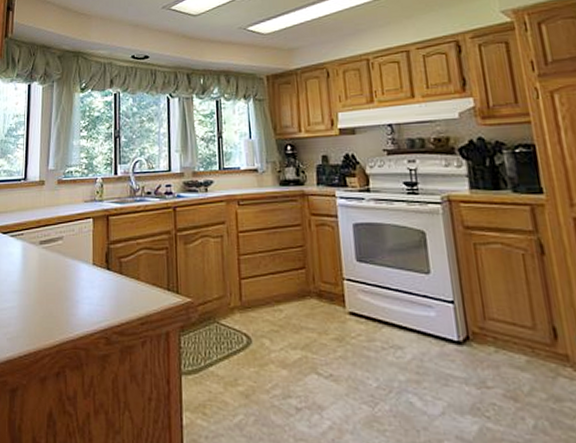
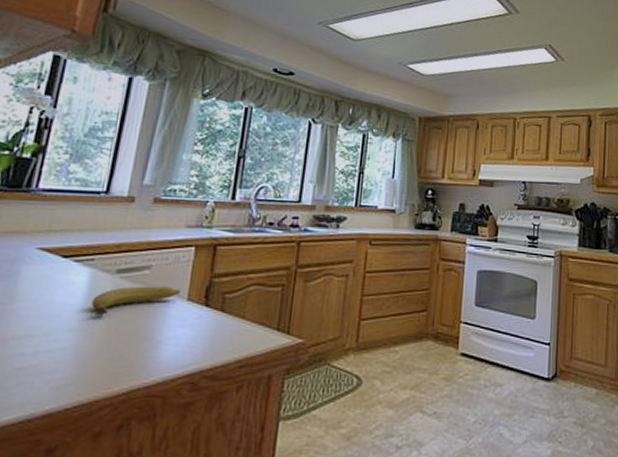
fruit: none [26,254,87,280] -> present [91,286,180,316]

